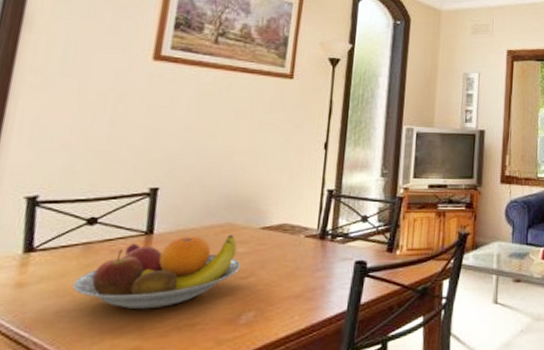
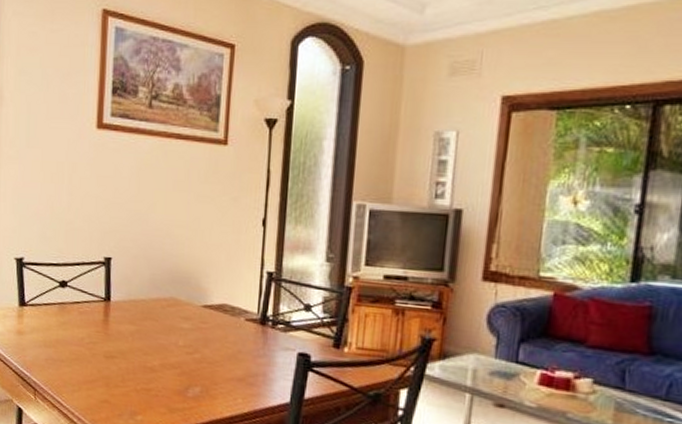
fruit bowl: present [72,234,241,310] -> none [55,306,186,370]

